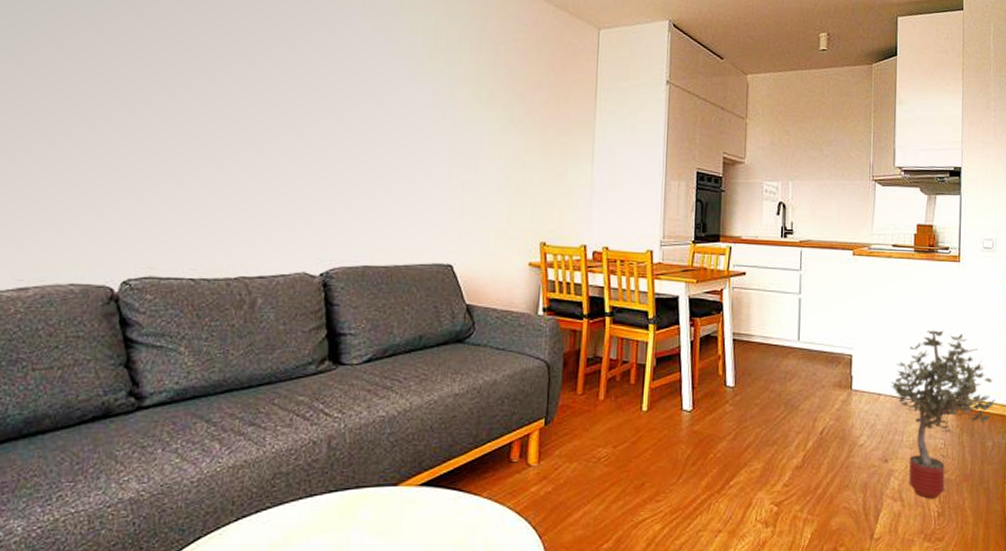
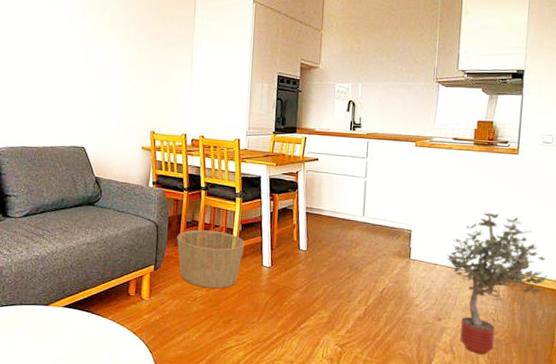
basket: none [574,368,661,444] -> present [177,229,245,289]

